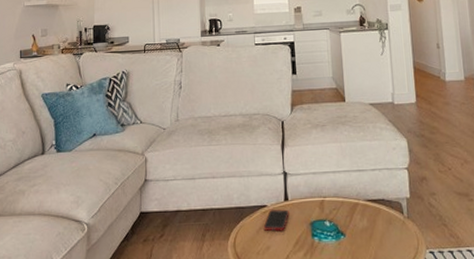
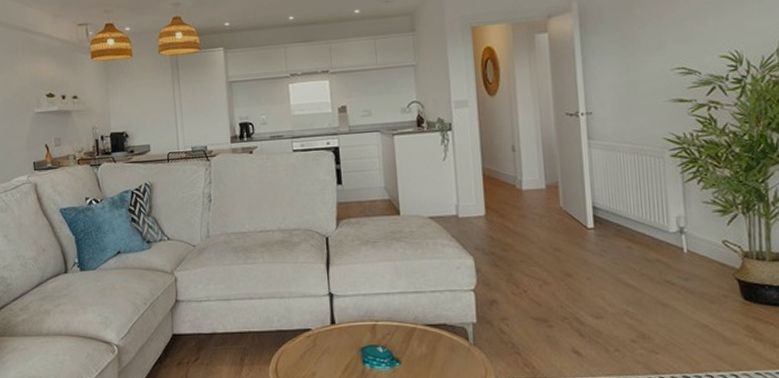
cell phone: present [263,209,289,232] -> none [307,333,337,357]

